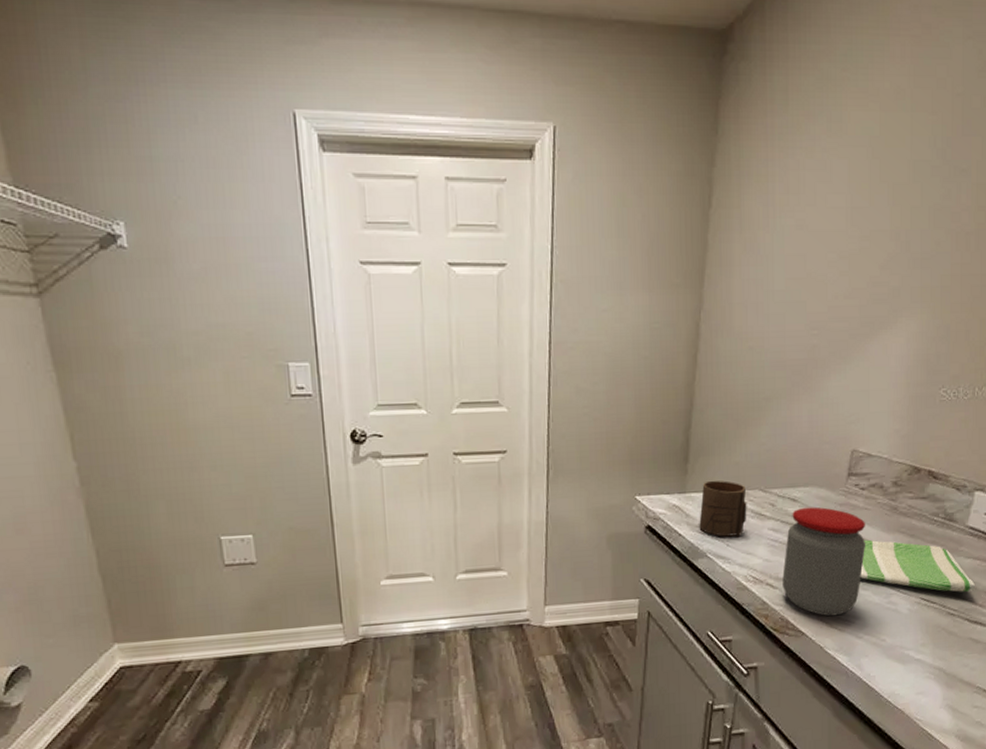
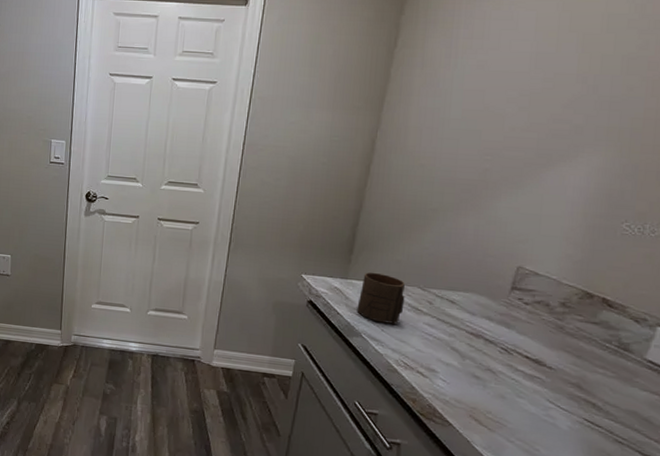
jar: present [782,507,865,617] -> none [433,310,526,416]
dish towel: present [860,539,976,593] -> none [516,351,652,426]

